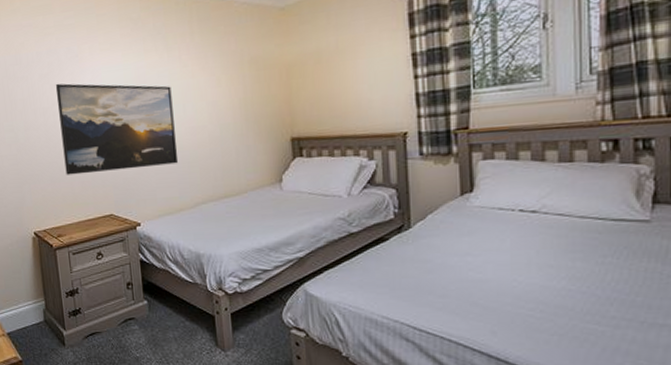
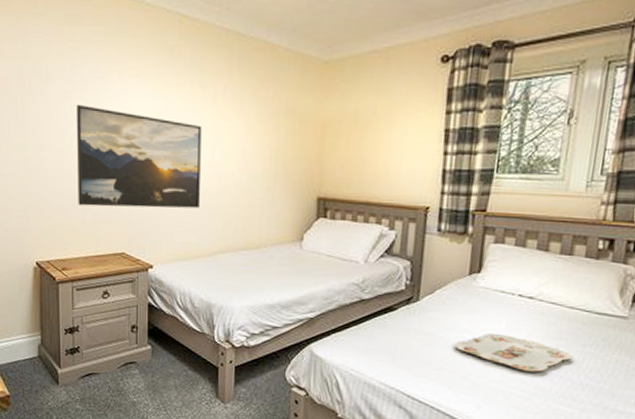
serving tray: none [456,253,593,290] -> present [454,332,573,372]

